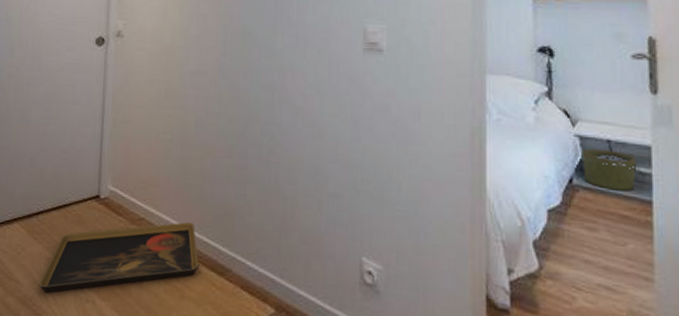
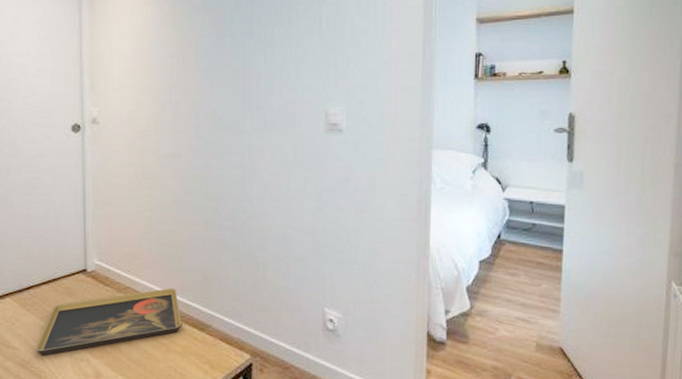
basket: present [581,148,637,191] -> none [509,209,553,243]

